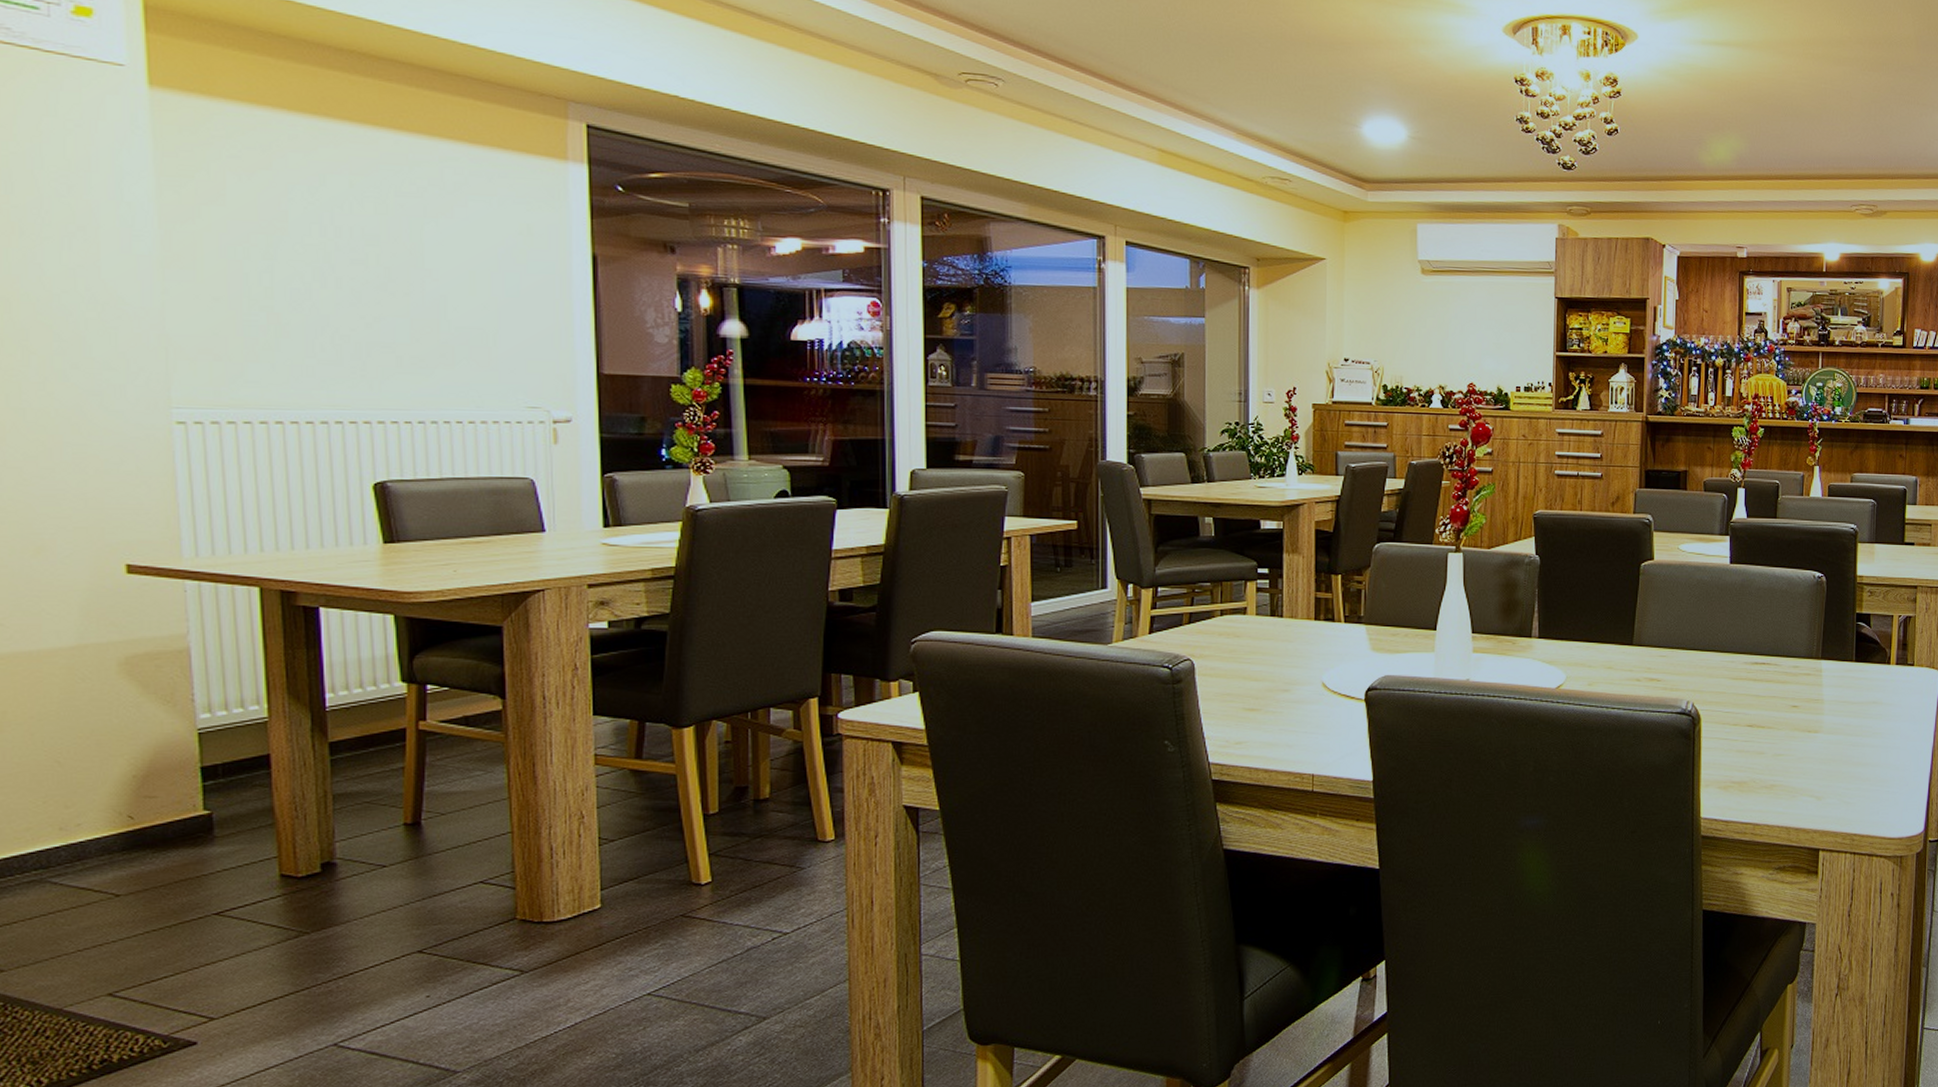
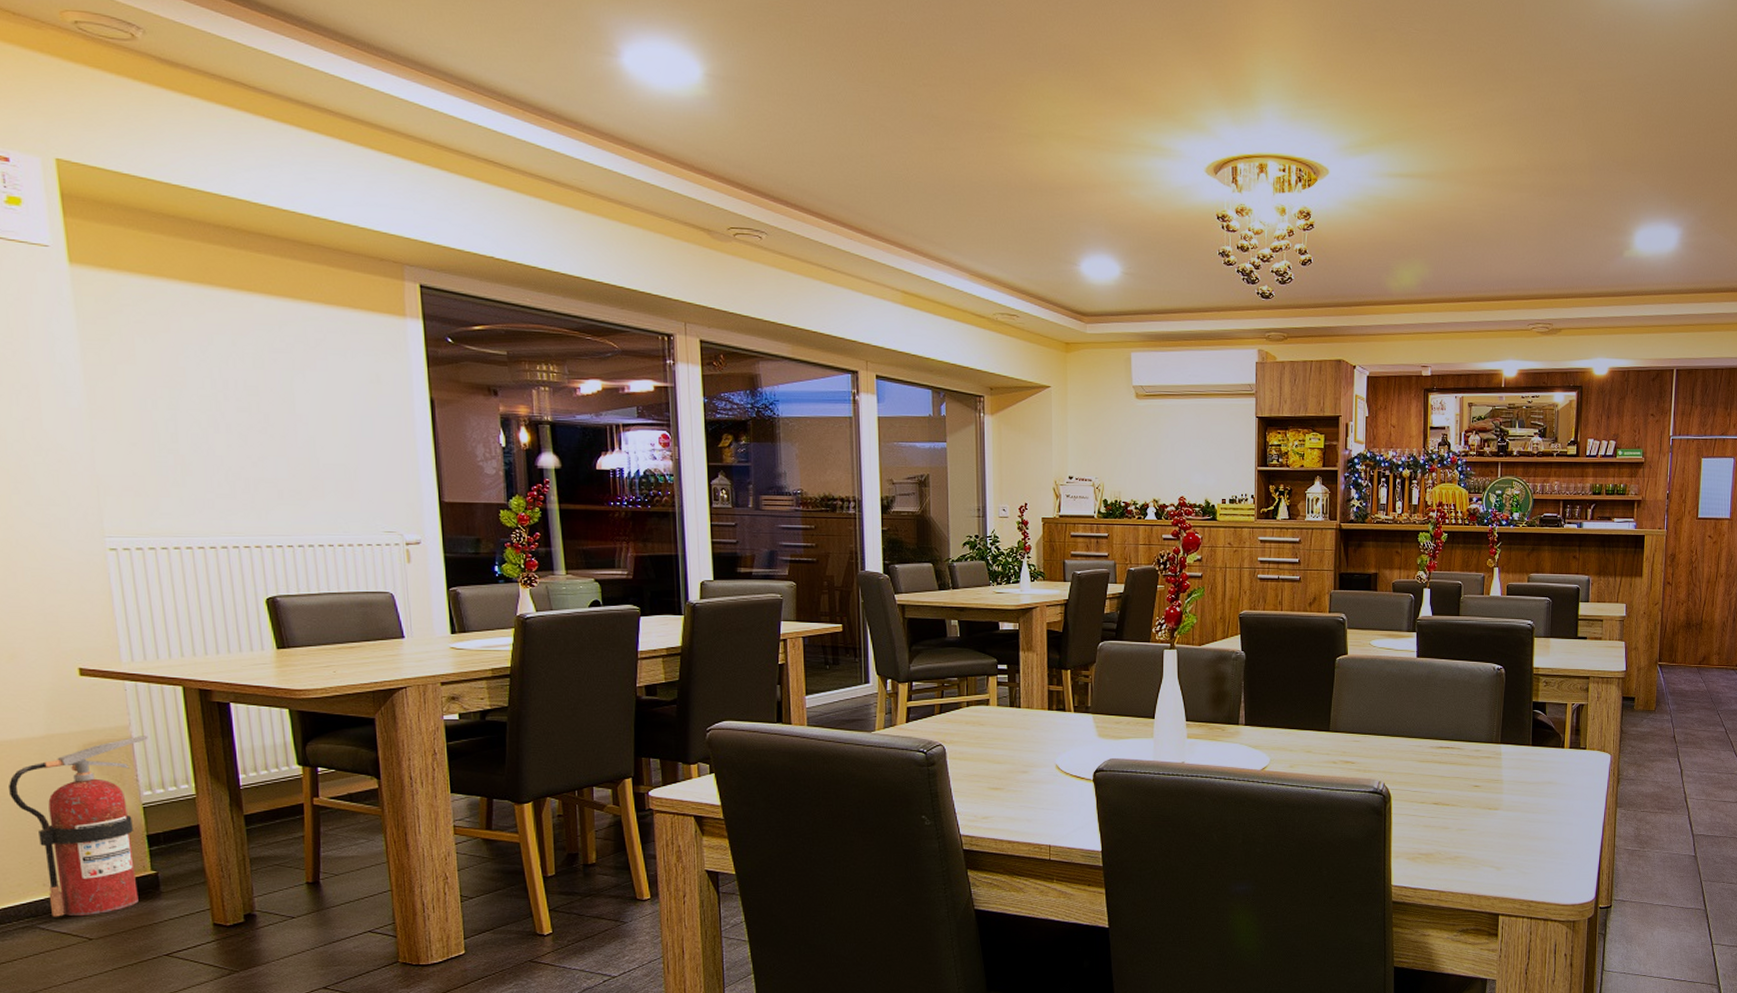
fire extinguisher: none [23,646,211,869] -> present [9,736,148,917]

